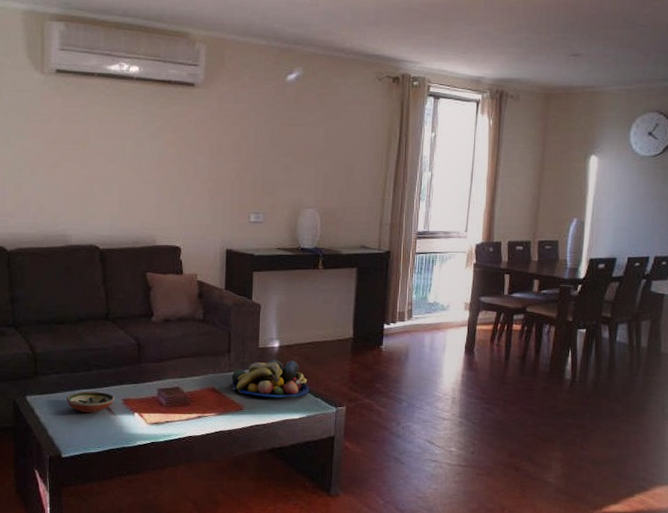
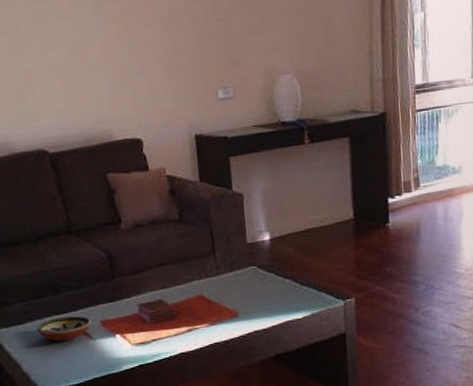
fruit bowl: present [230,359,310,398] -> none [219,253,311,299]

